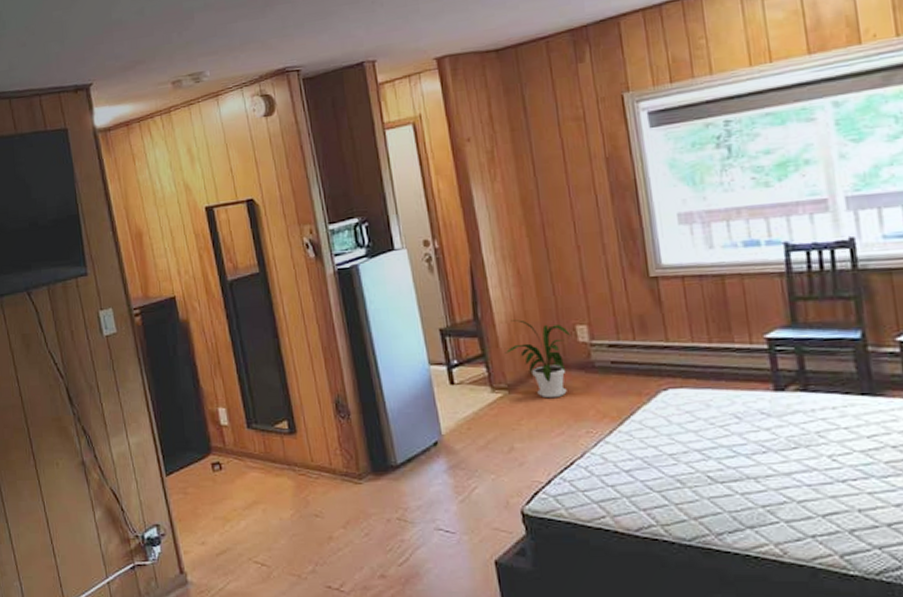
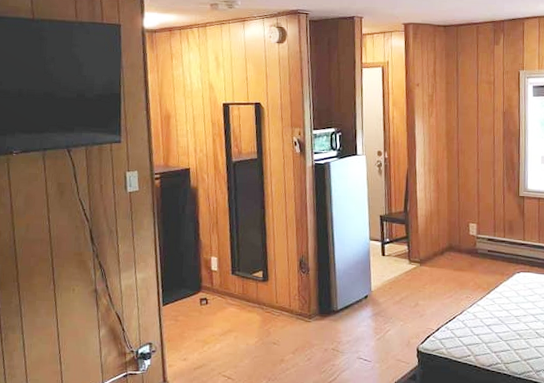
house plant: present [504,319,571,399] -> none [421,215,465,272]

